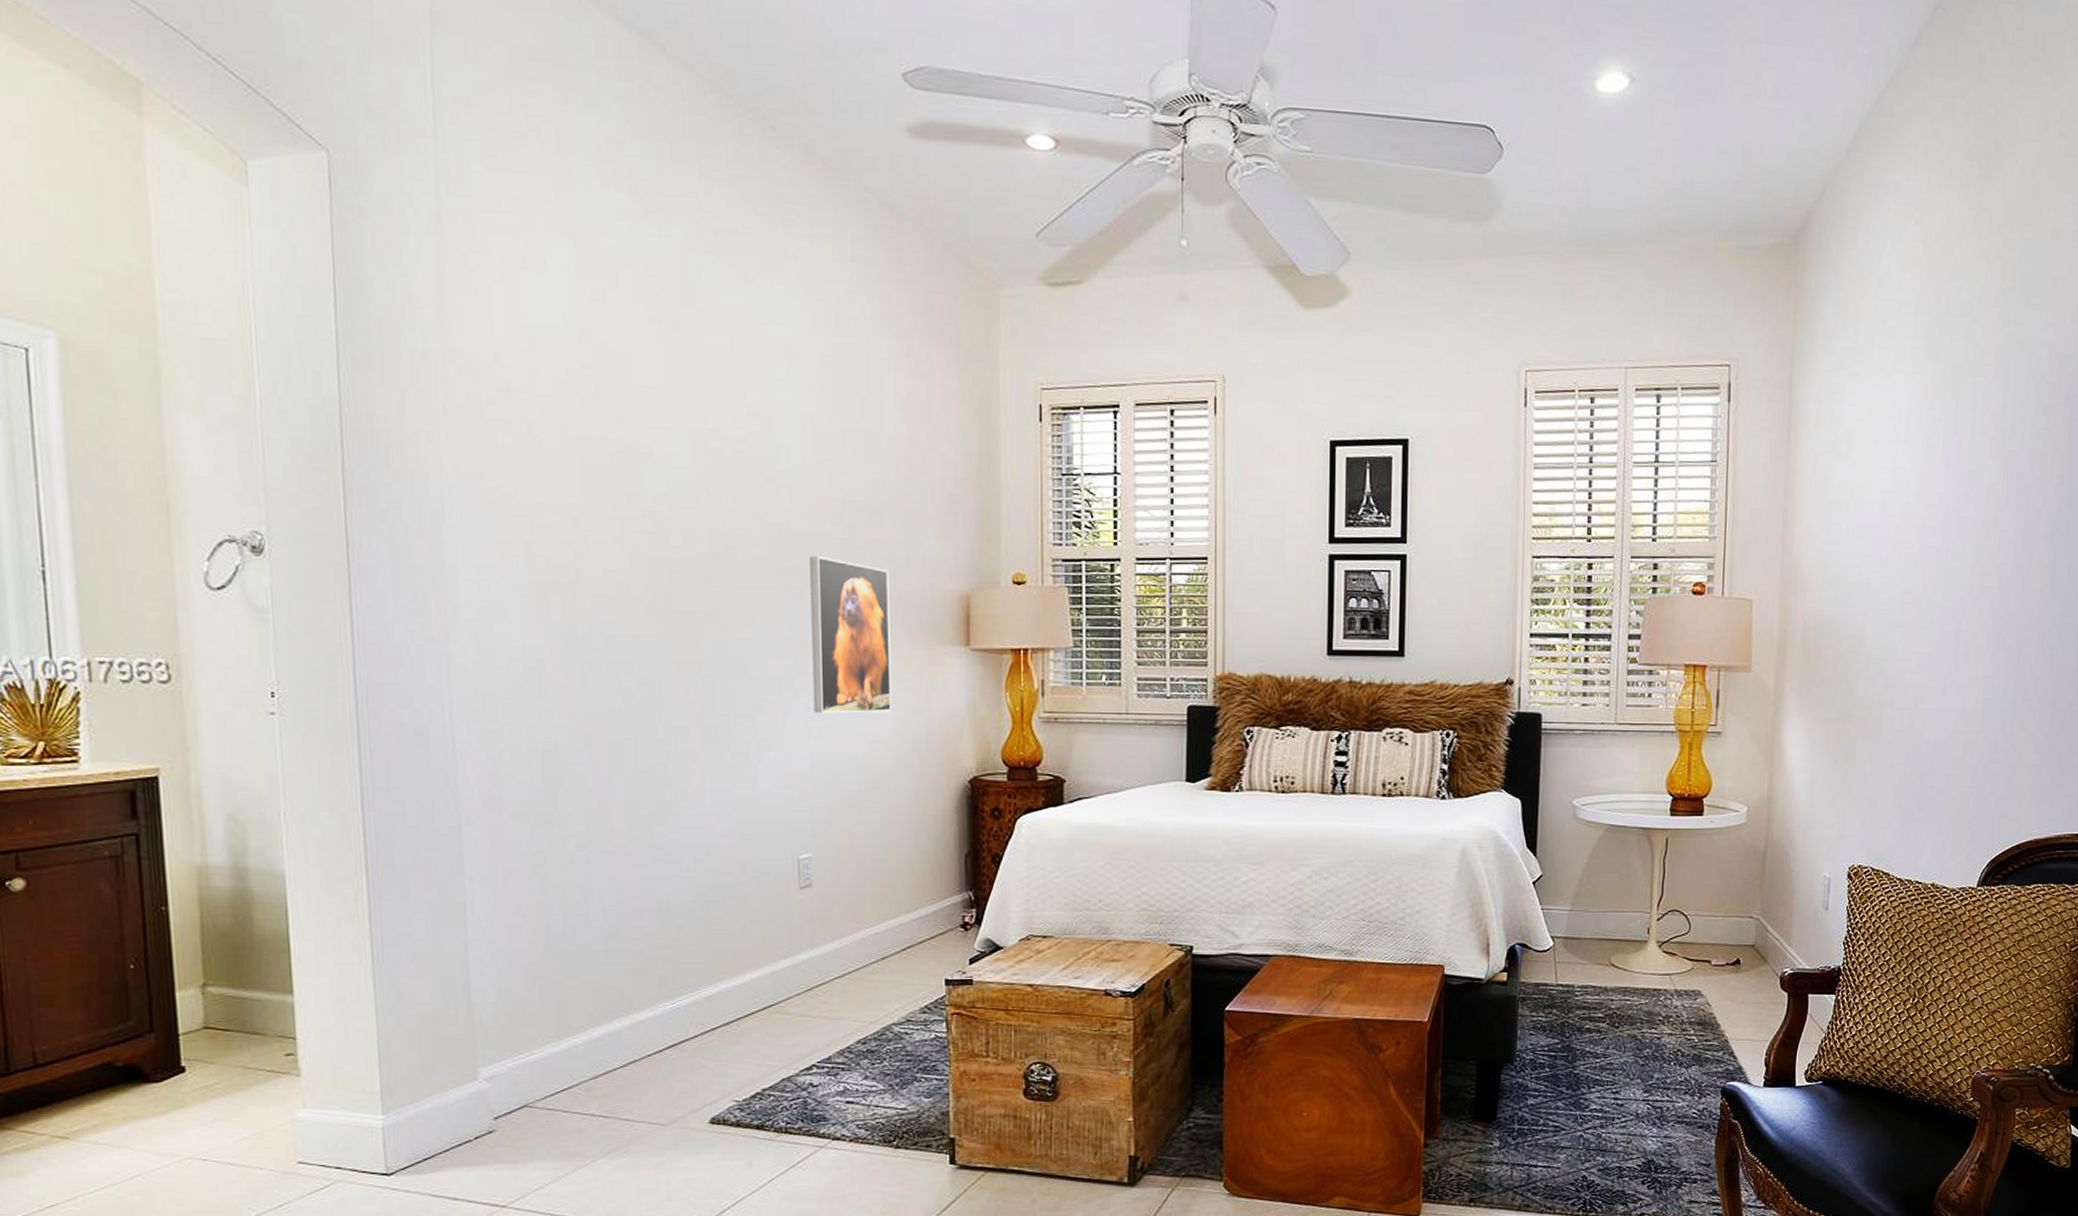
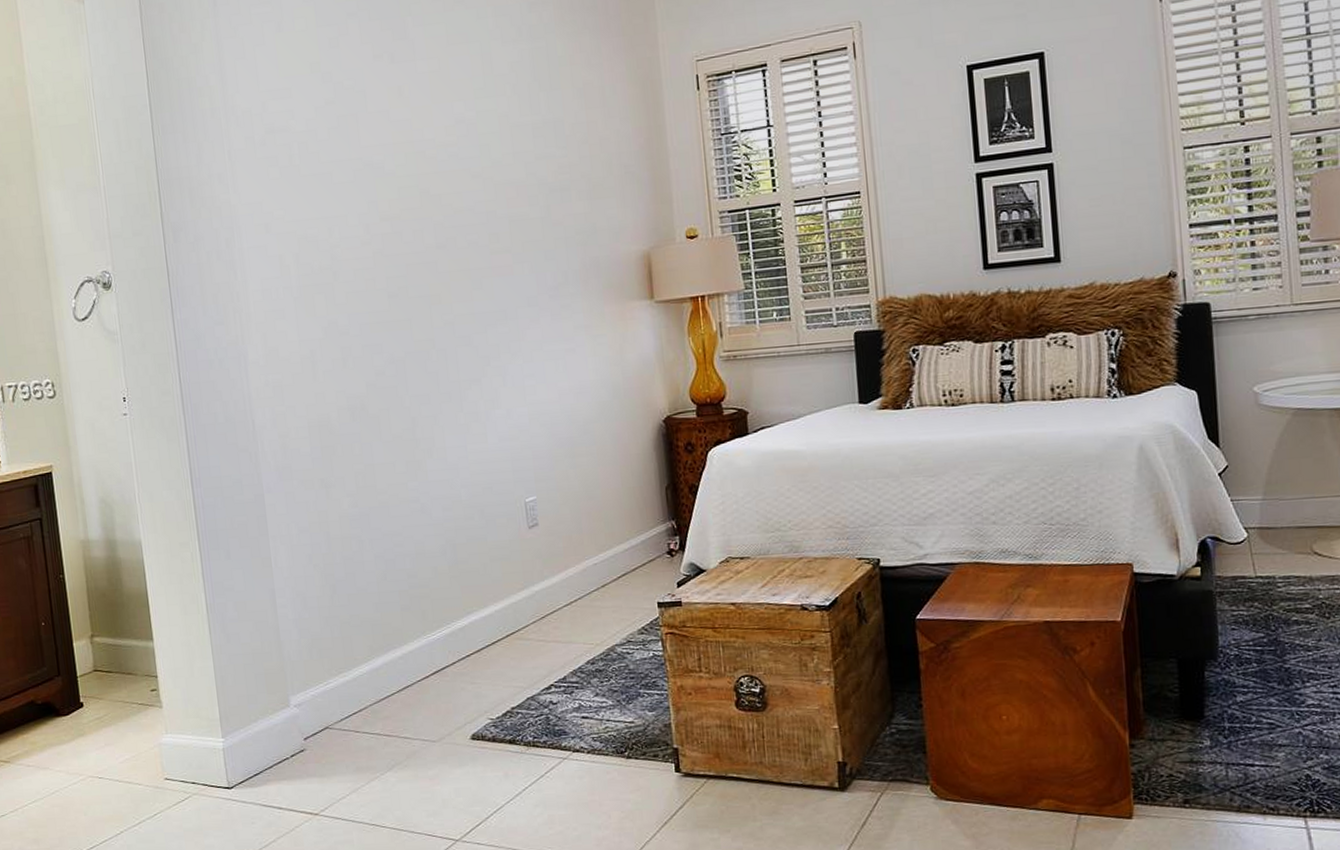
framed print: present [810,556,891,714] -> none [514,235,592,373]

